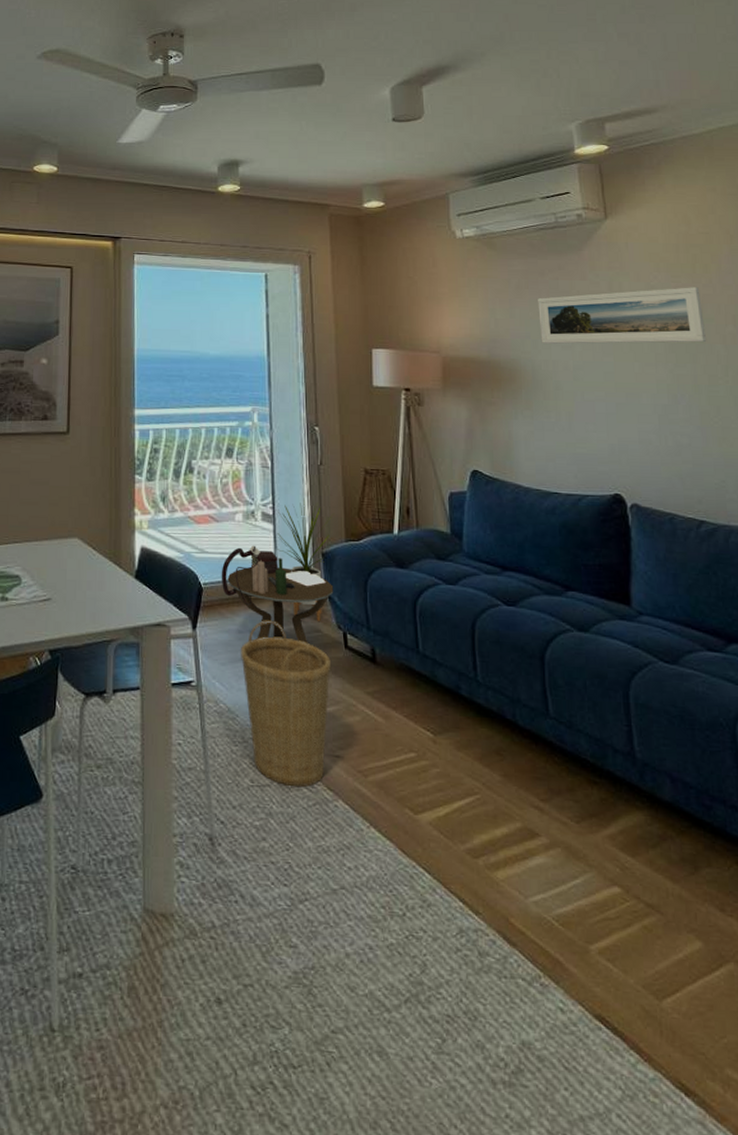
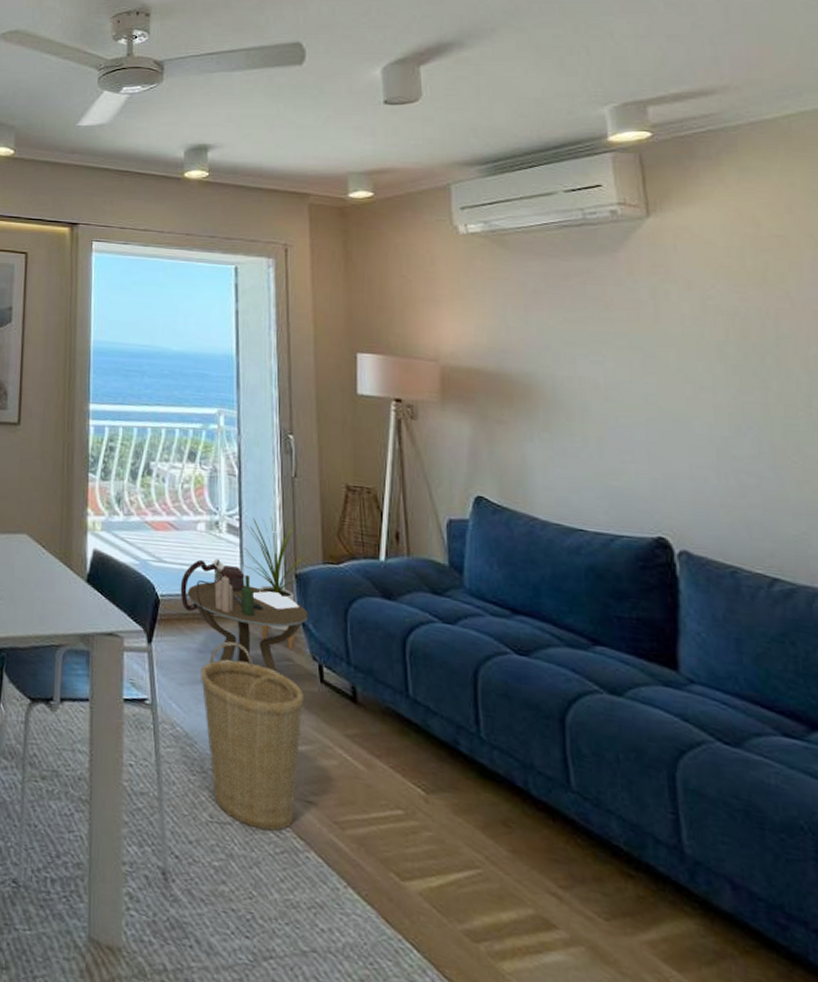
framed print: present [537,287,707,344] -> none [558,299,782,366]

